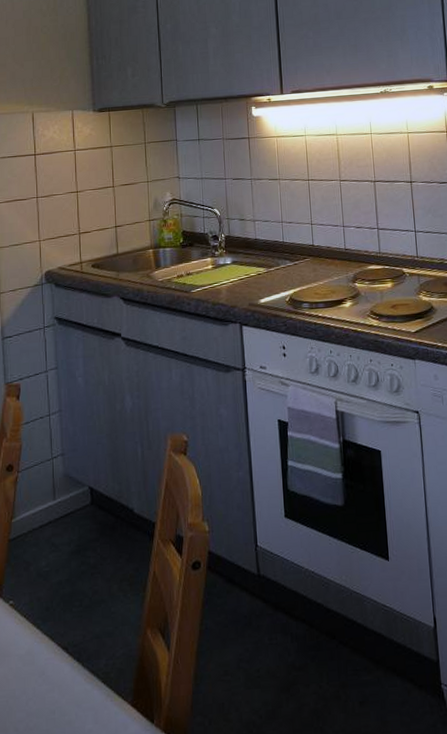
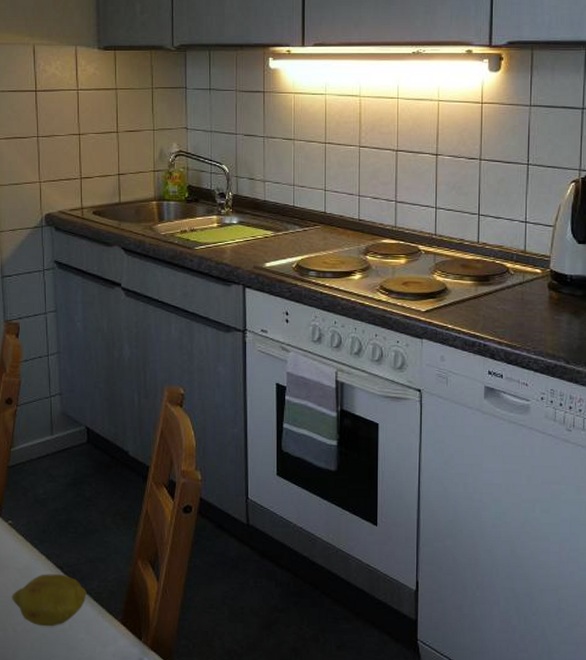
fruit: none [13,656,94,721] -> present [12,574,87,627]

